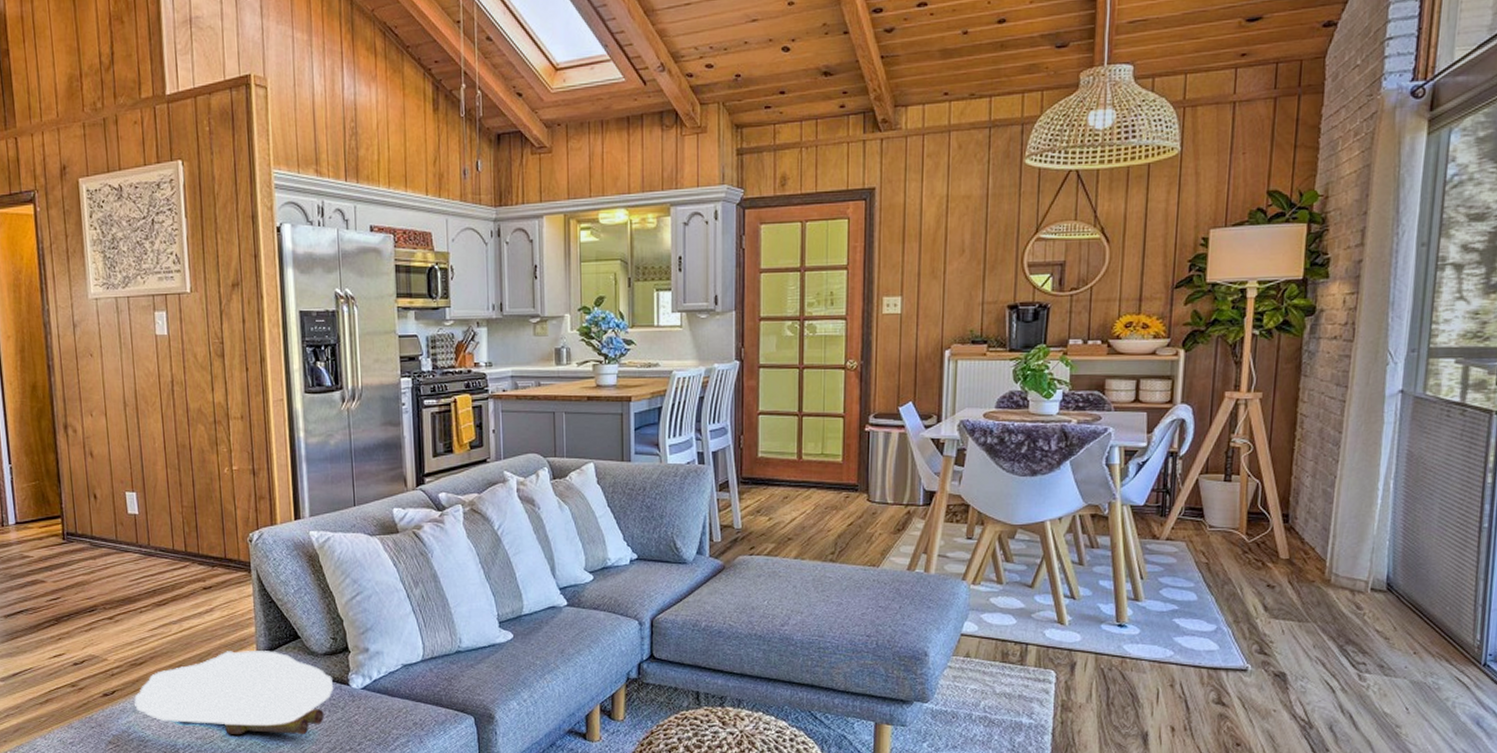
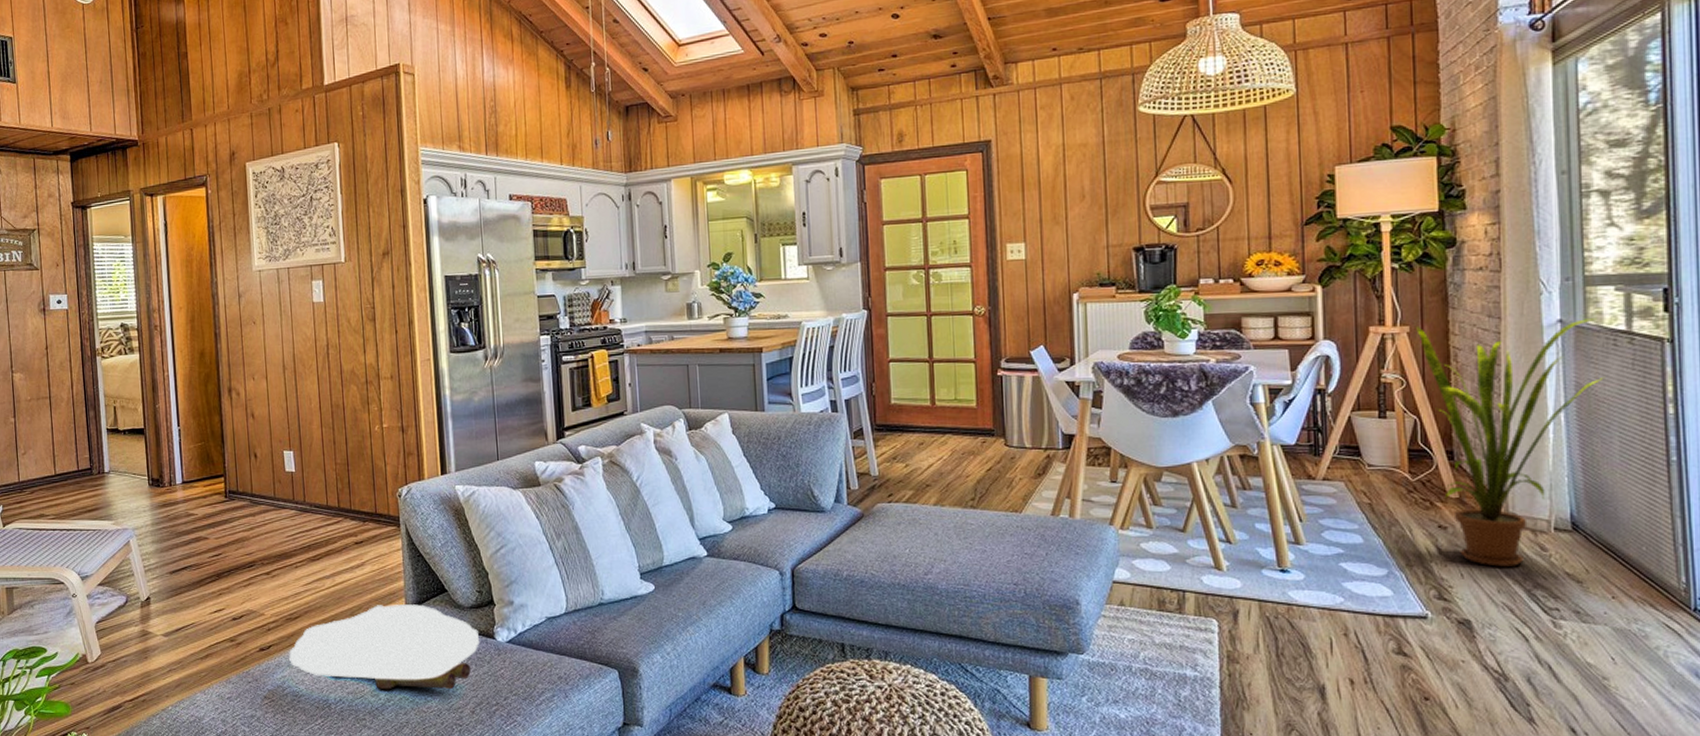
house plant: none [1268,388,1436,624] -> present [1416,317,1605,567]

